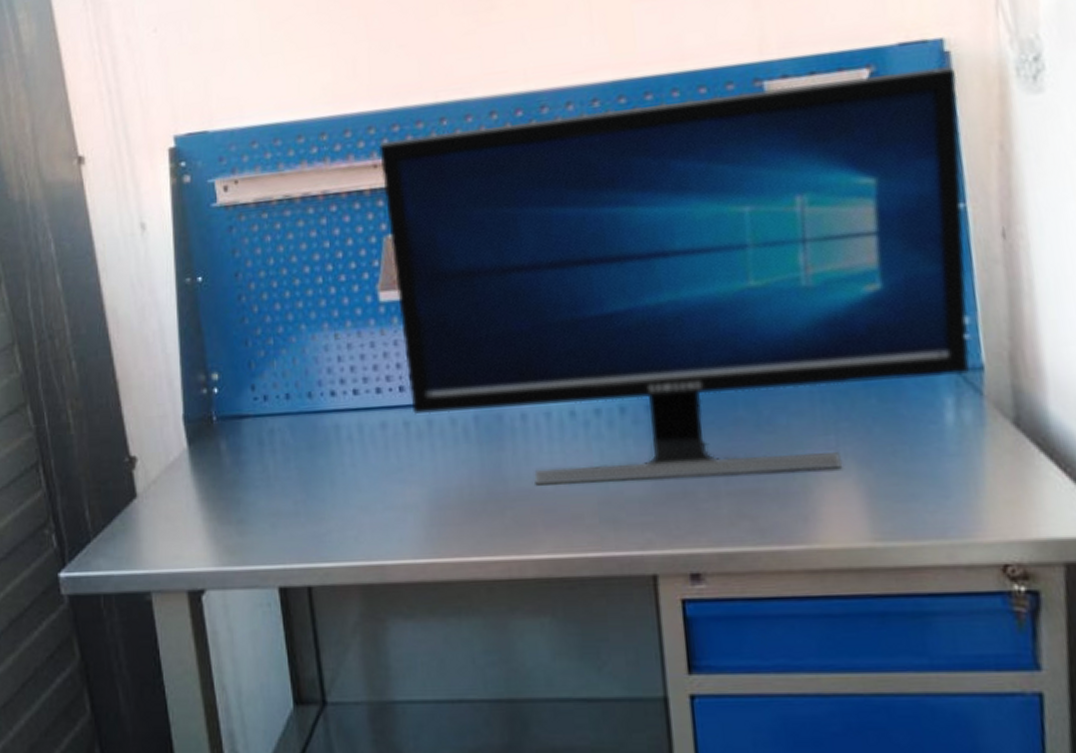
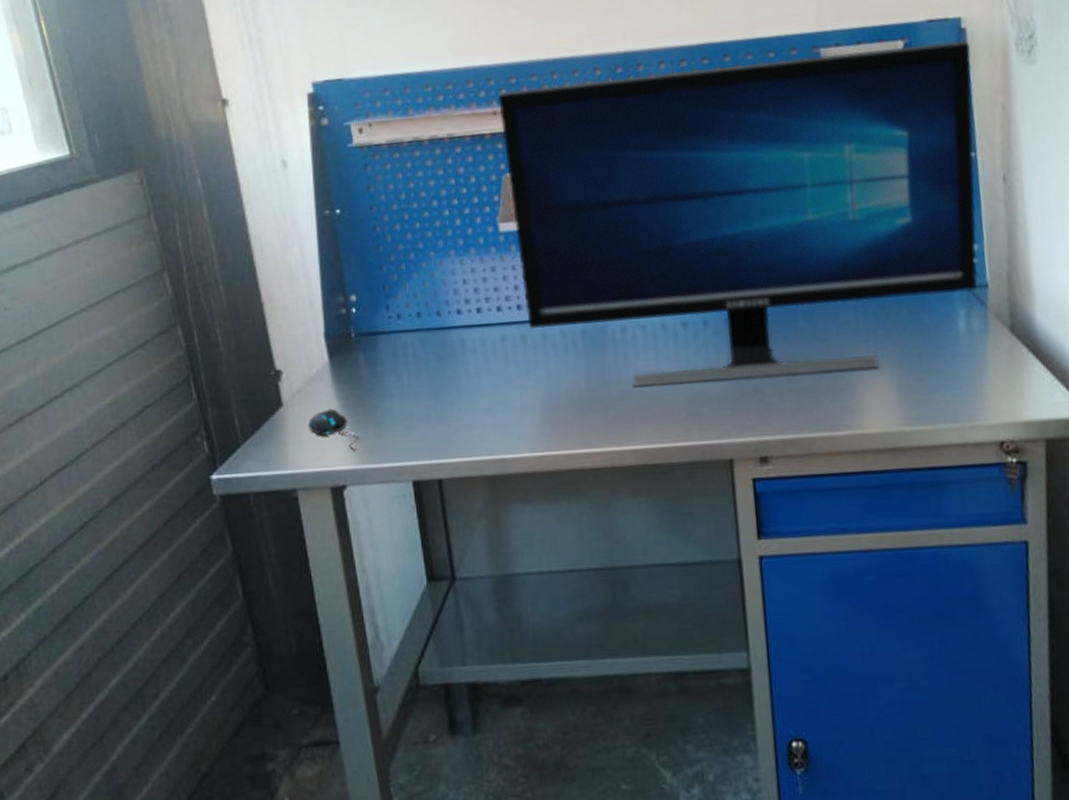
mouse: none [163,501,221,550] -> present [307,408,360,451]

